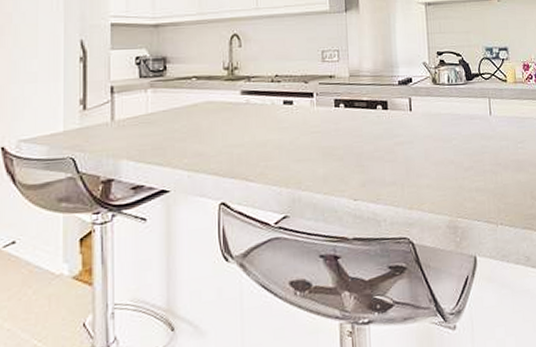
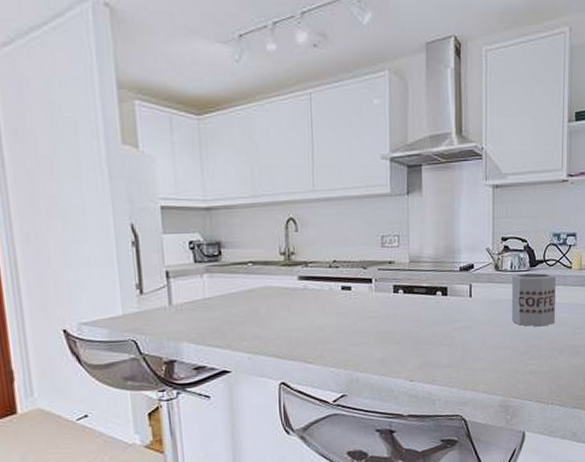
mug: none [449,86,496,141] -> present [511,273,556,327]

